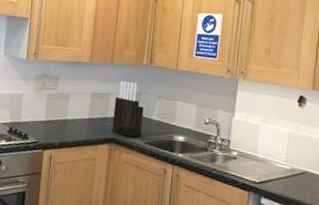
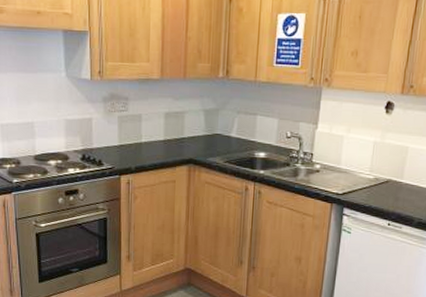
knife block: present [112,80,144,137] -> none [189,96,222,156]

